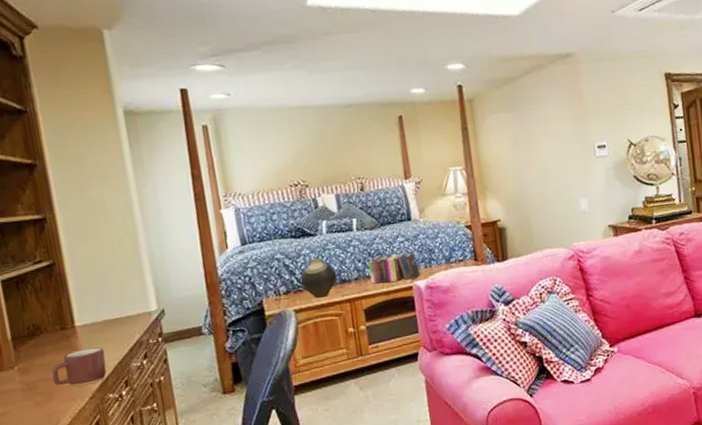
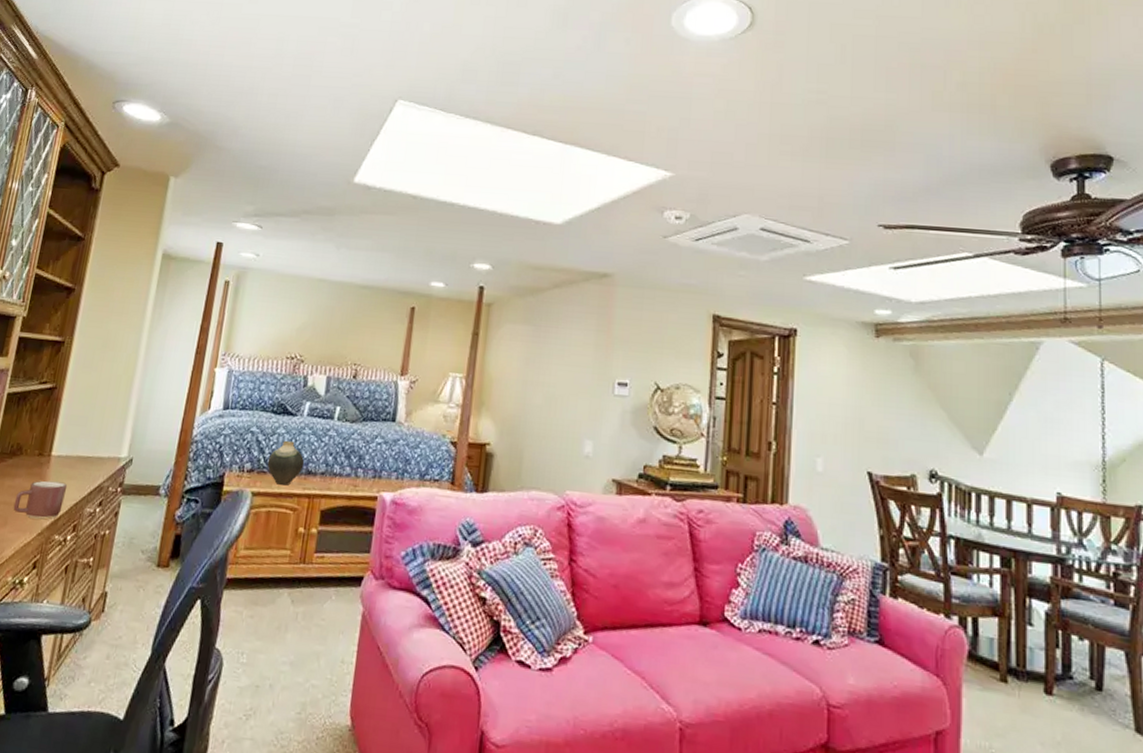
books: present [368,252,420,284] -> none [336,452,390,490]

